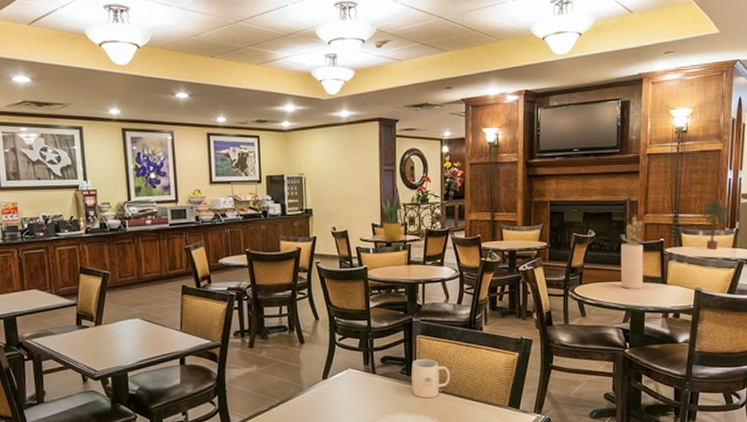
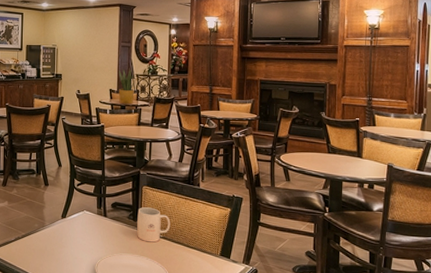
vase: present [620,215,644,290] -> none [321,96,342,161]
potted tree: present [700,202,731,251] -> none [391,89,419,132]

